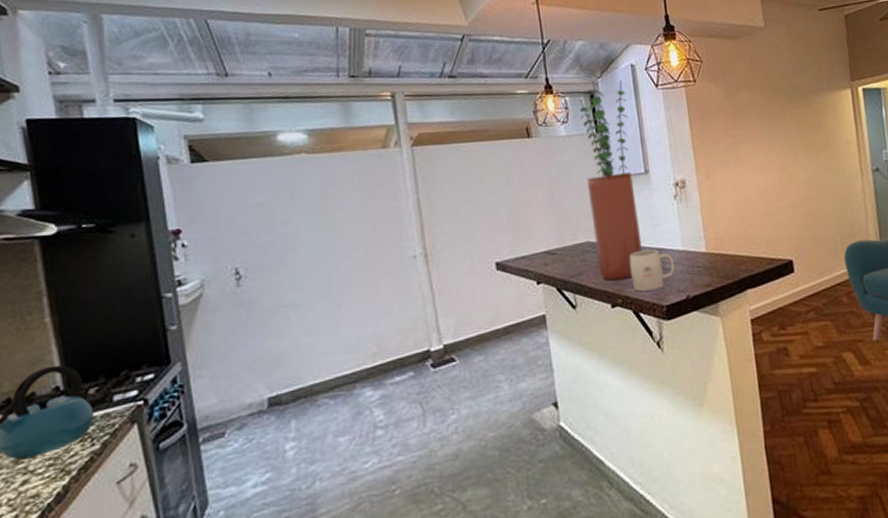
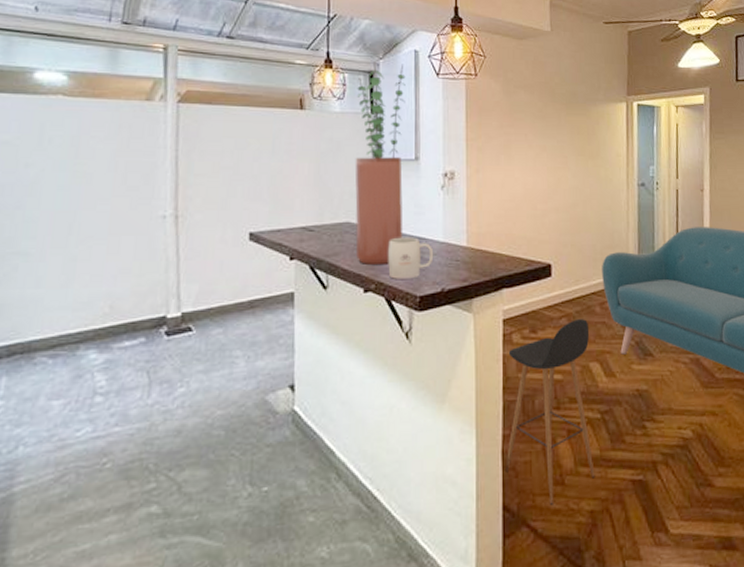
bar stool: none [759,311,861,495] -> present [505,319,595,507]

